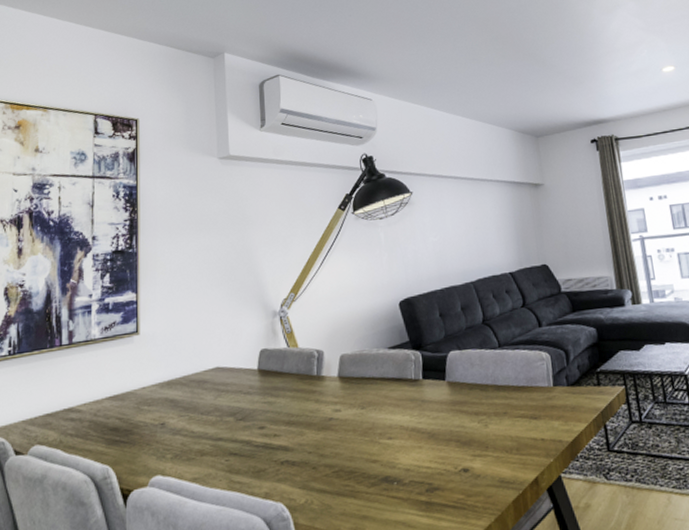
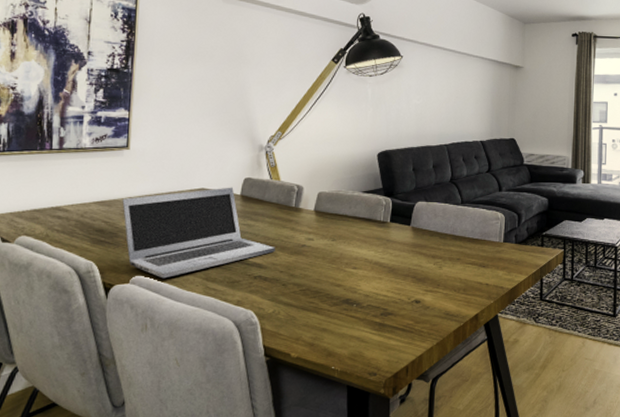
laptop: none [135,361,301,477] -> present [122,187,275,279]

